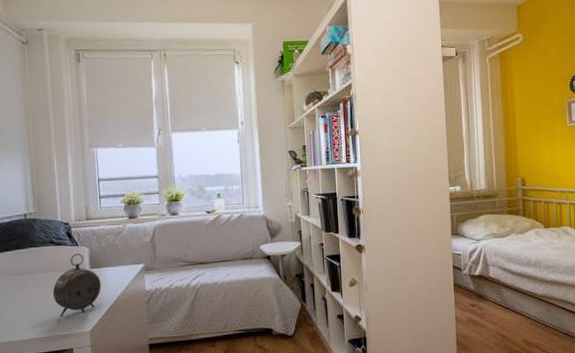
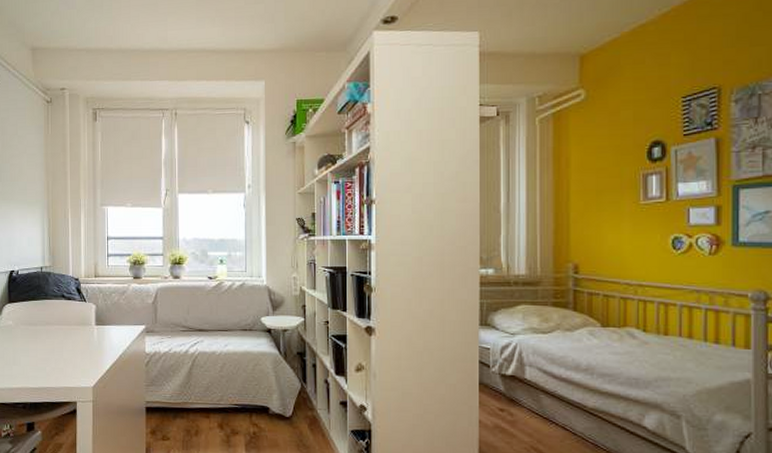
alarm clock: present [52,253,102,318] -> none [61,309,105,370]

